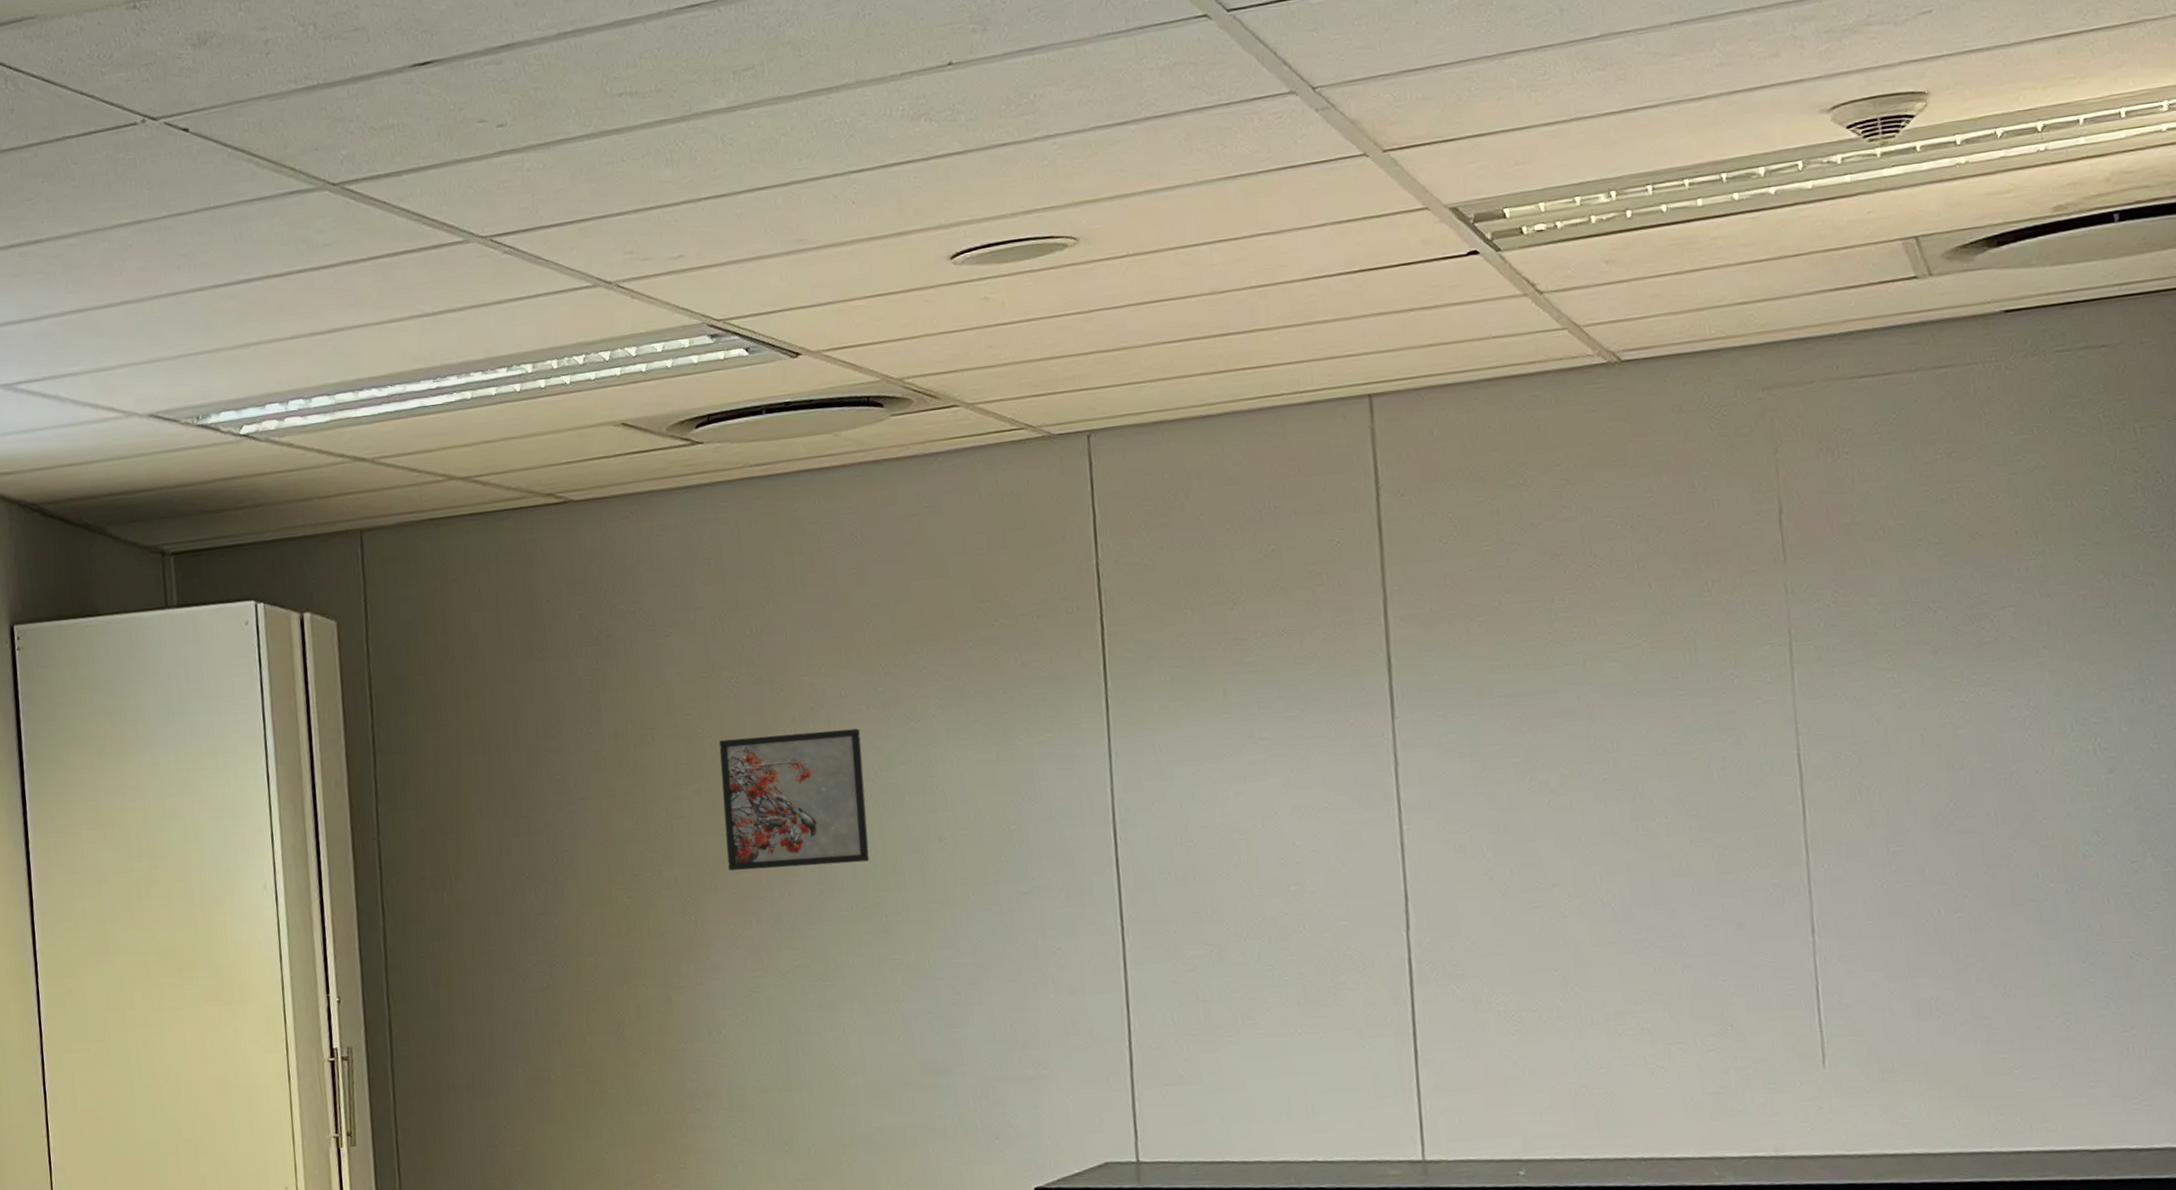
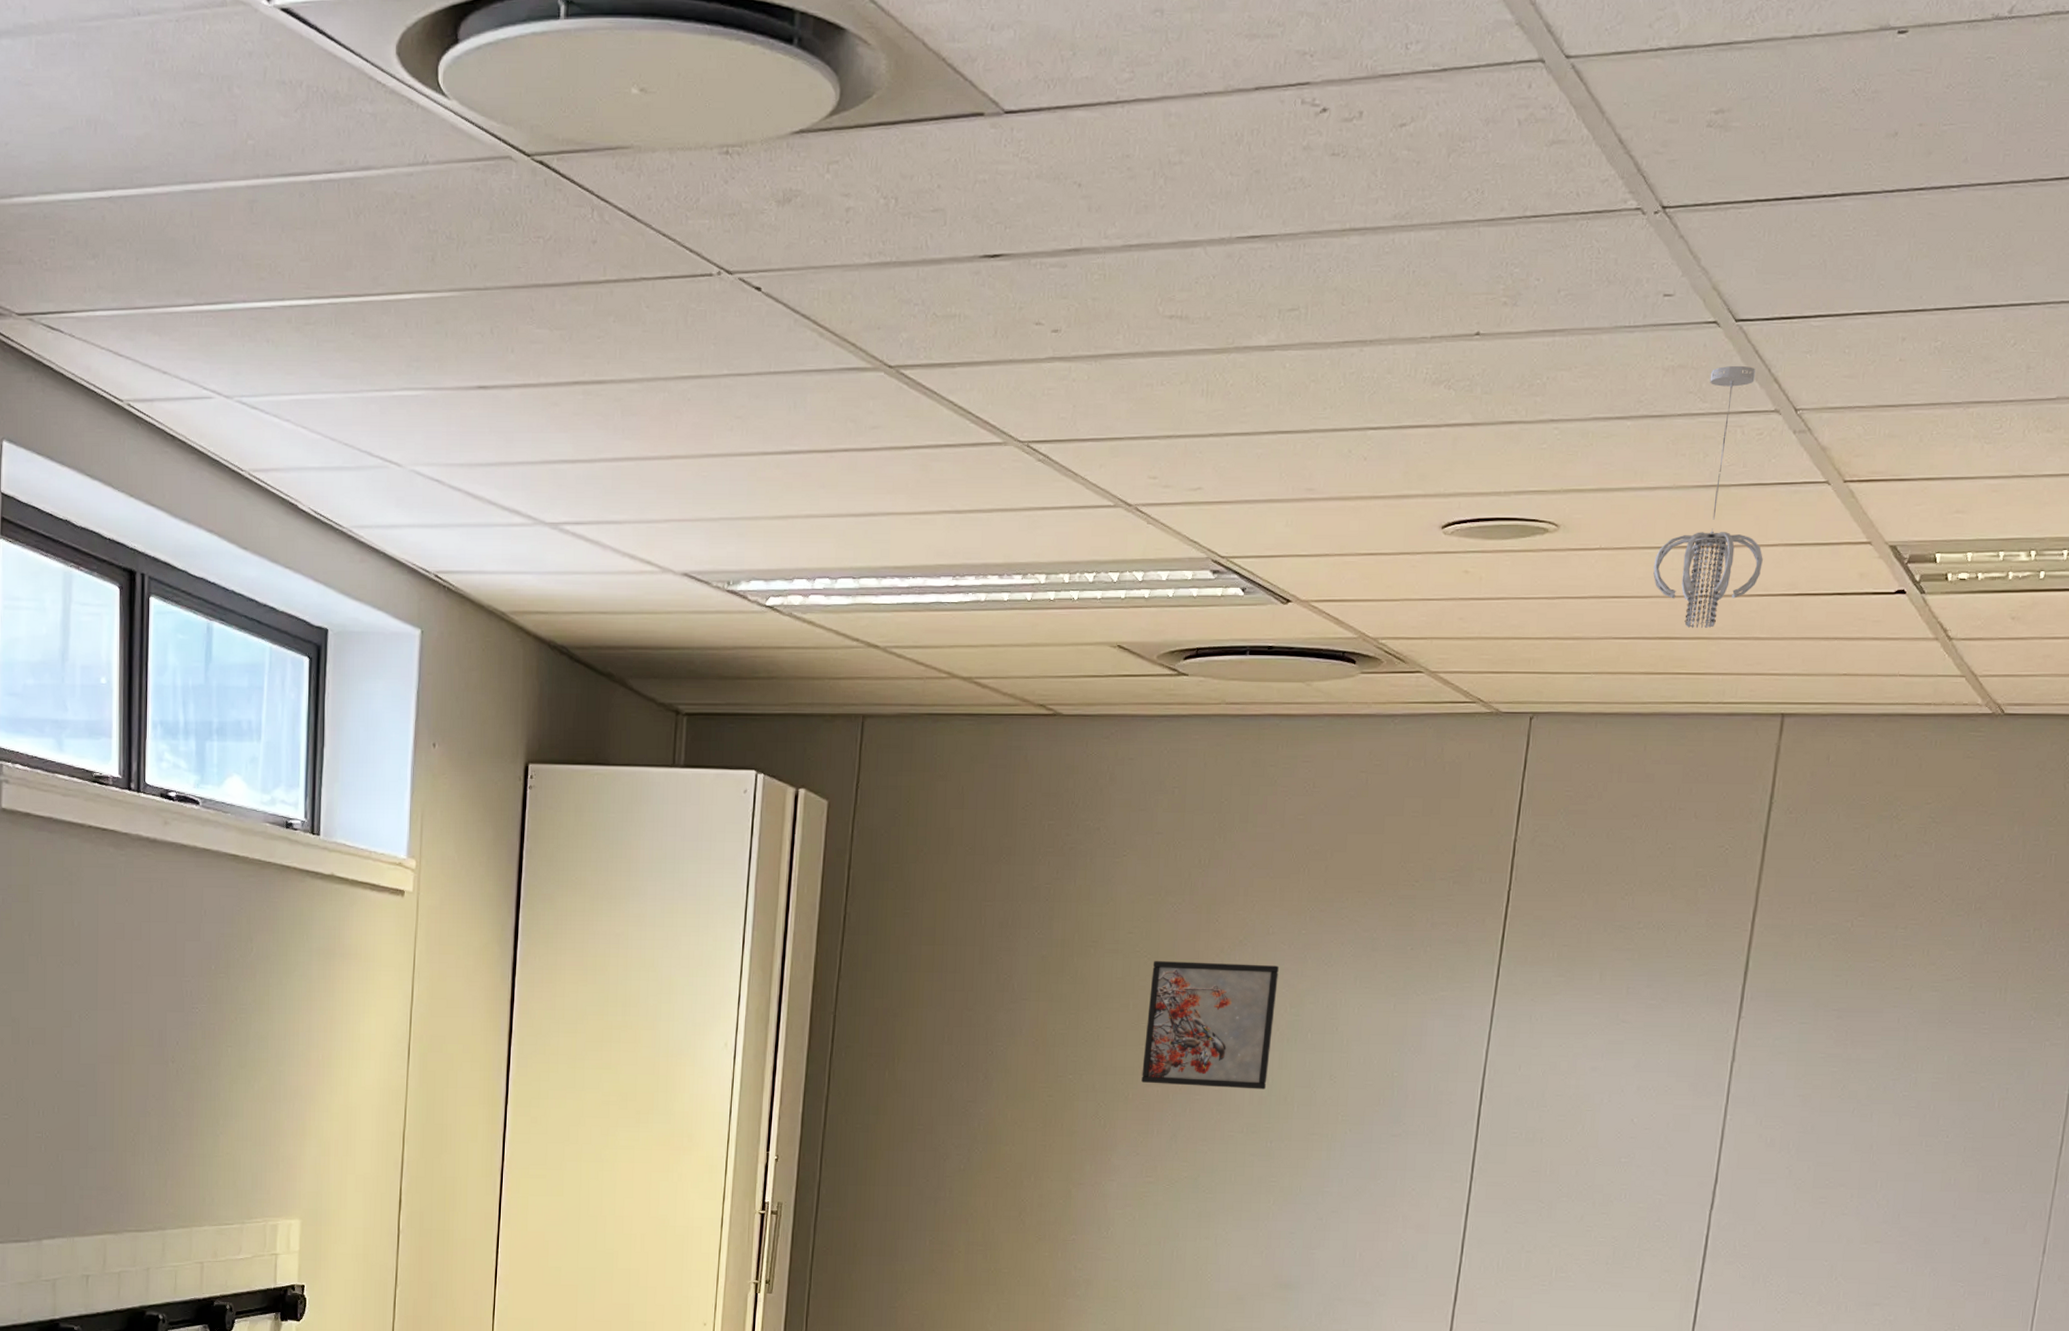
pendant light: none [1191,53,1312,322] -> present [1653,365,1763,629]

